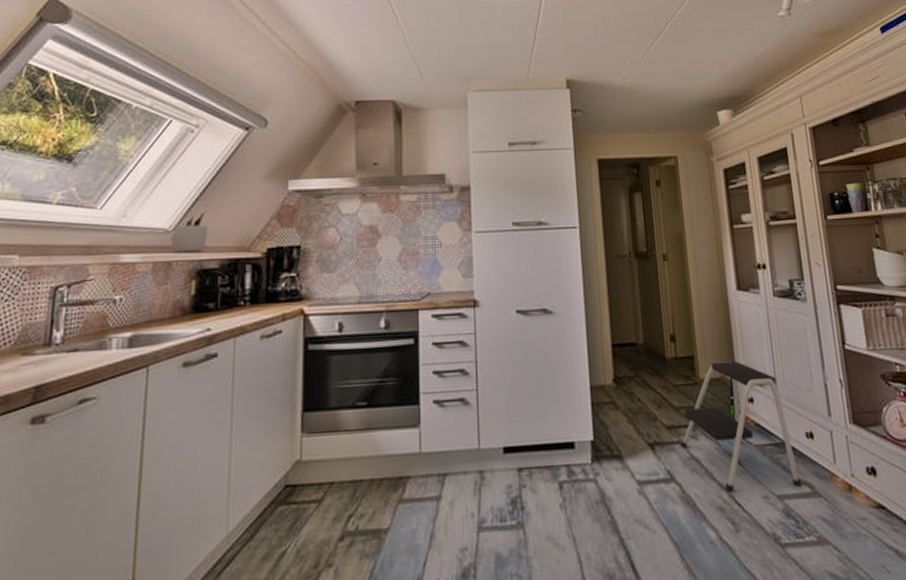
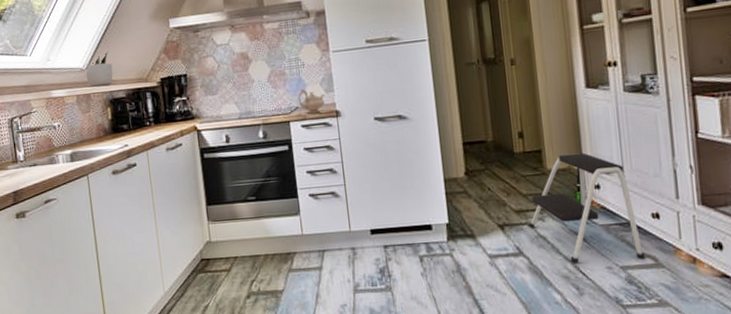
teapot: none [431,271,463,302] -> present [297,88,325,114]

